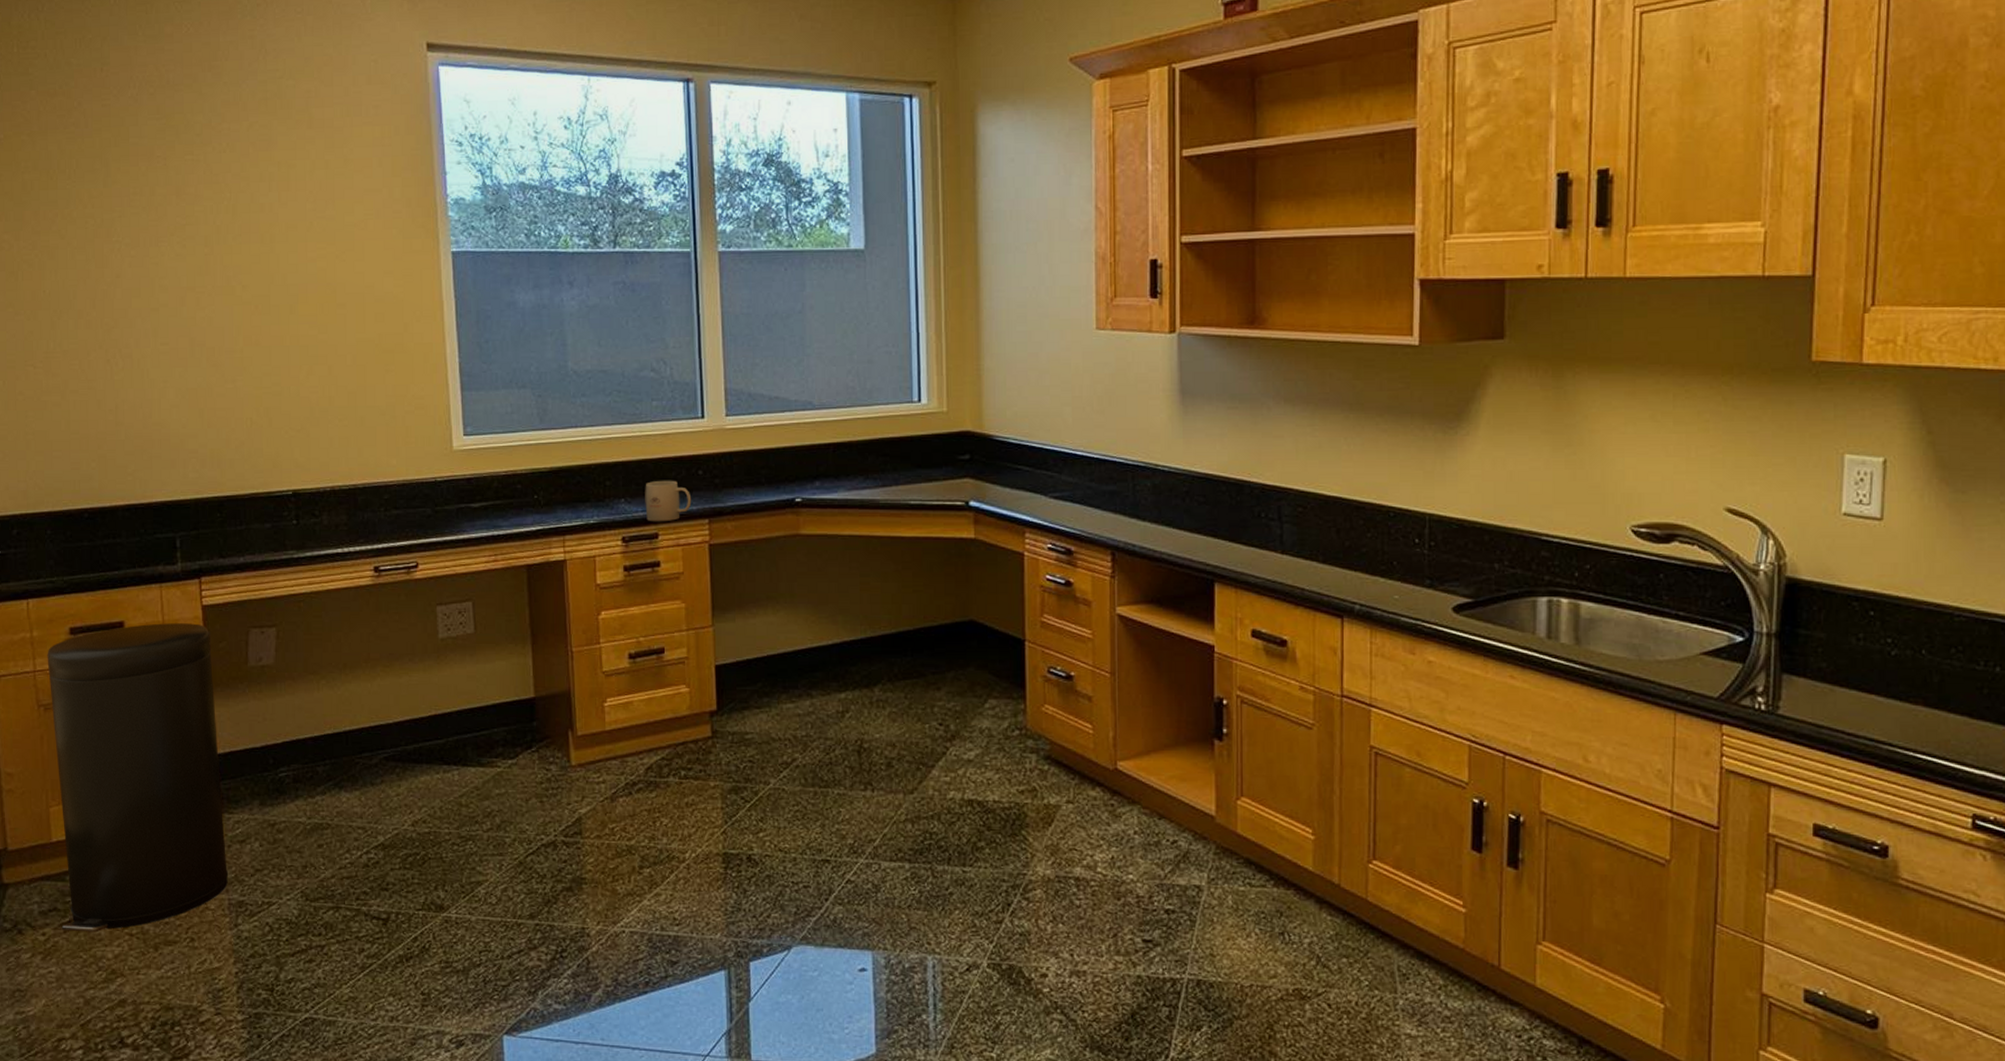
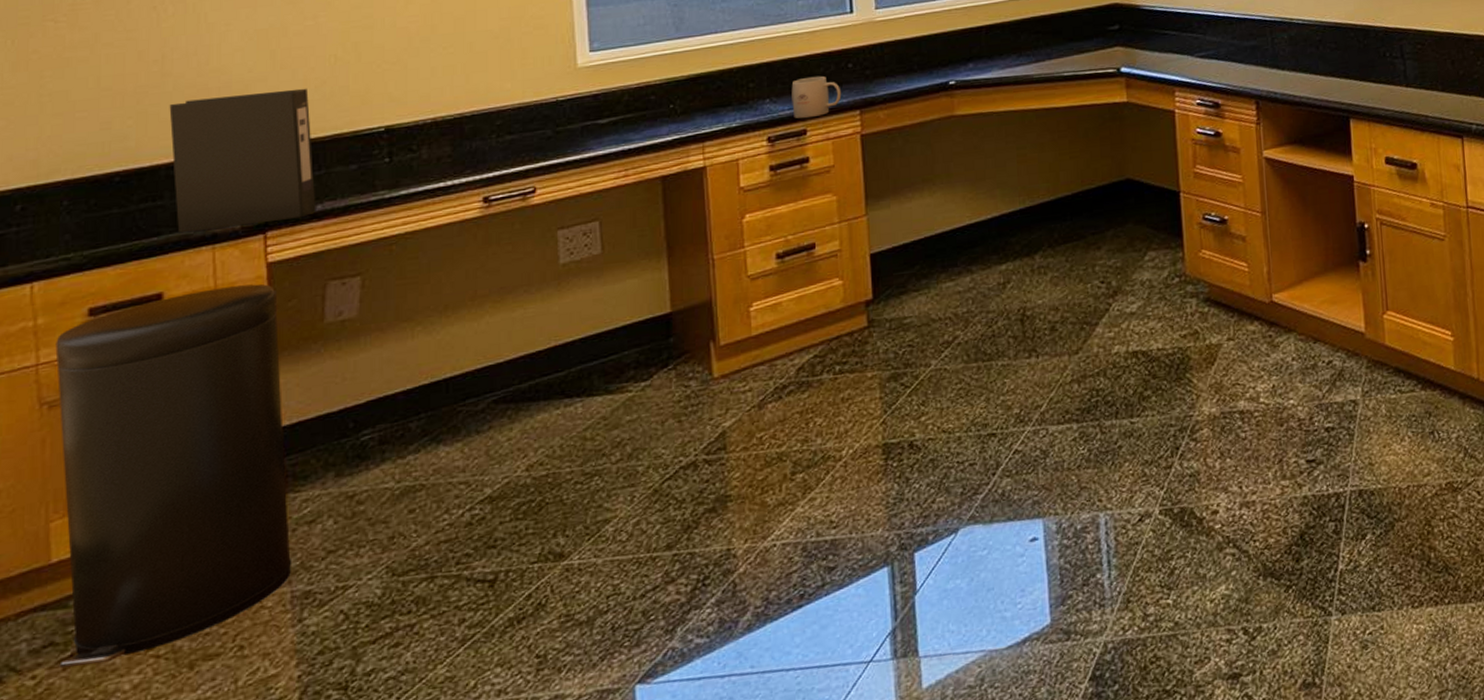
binder: none [123,447,239,570] -> present [169,88,316,234]

